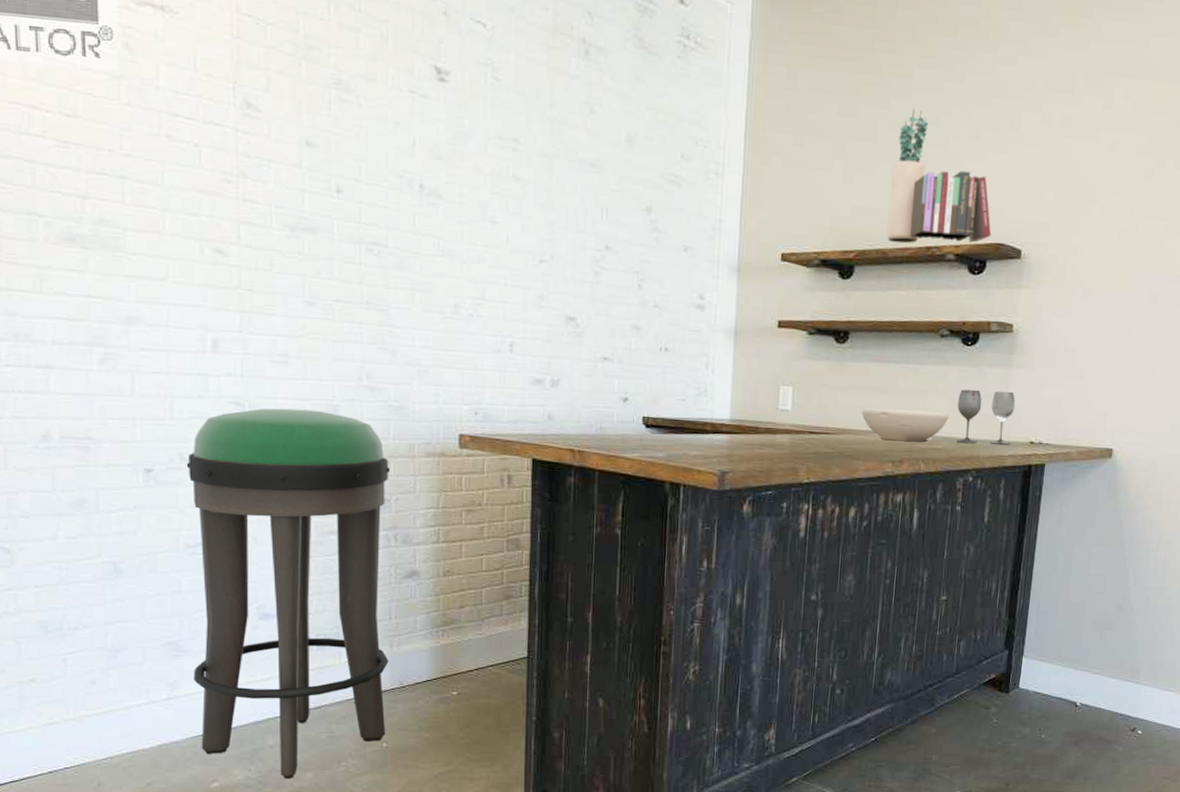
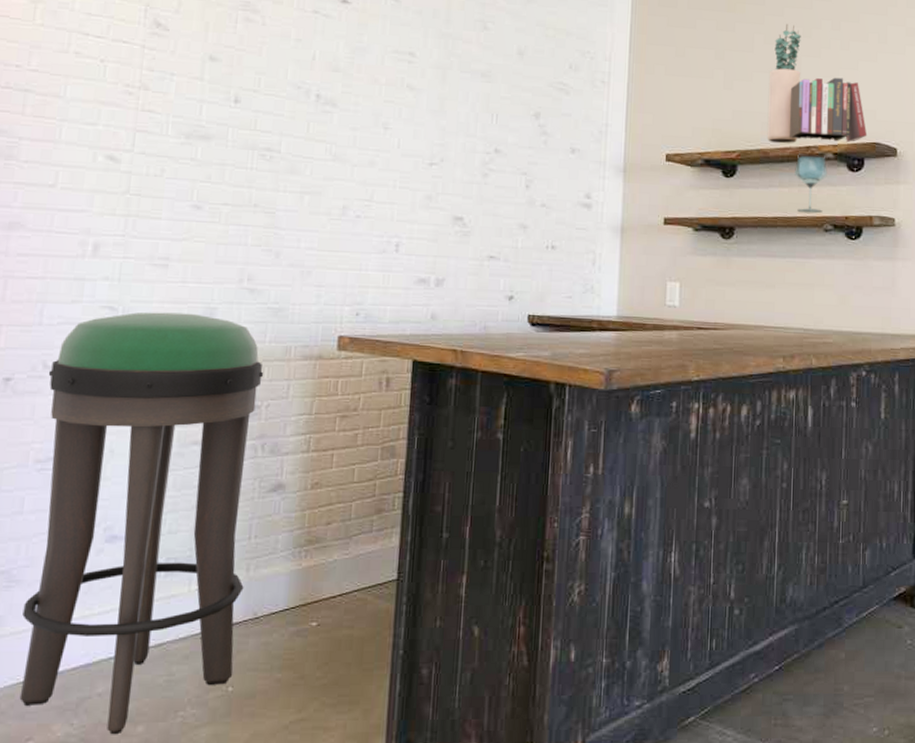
bowl: present [861,407,949,443] -> none [750,301,838,337]
wine glass: none [913,254,948,319] -> present [795,153,827,214]
wineglass: present [957,389,1016,445] -> none [846,283,904,338]

